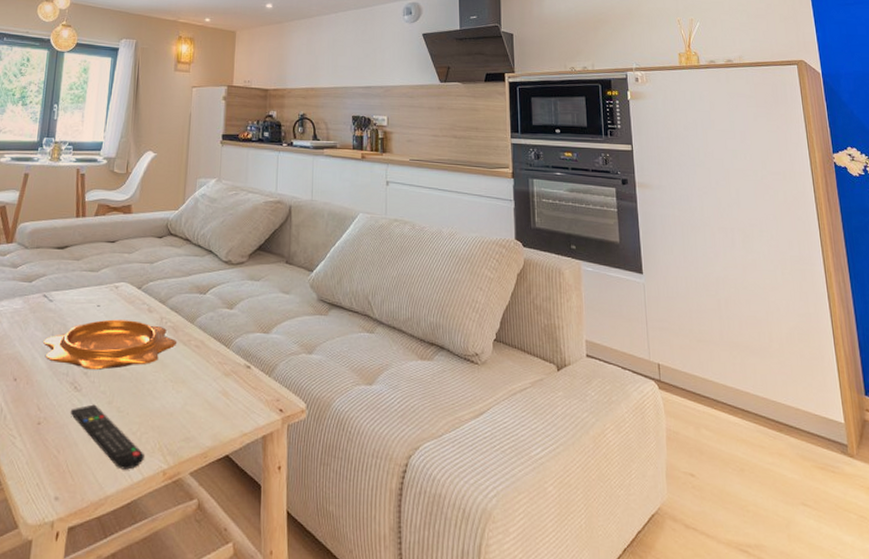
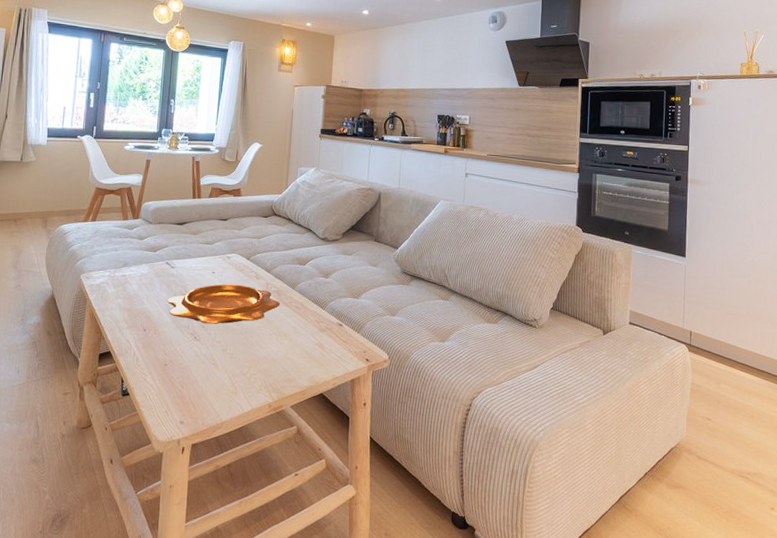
remote control: present [70,404,144,470] -> none [191,351,253,403]

